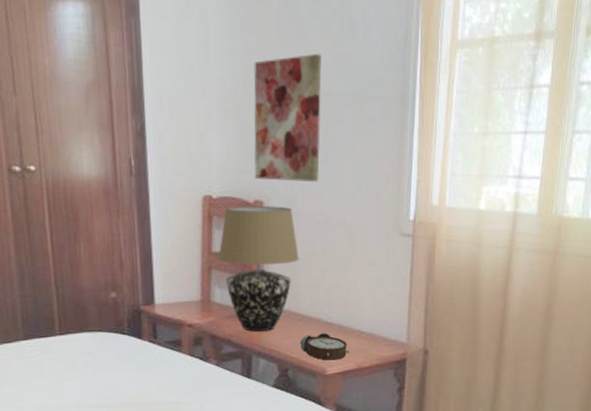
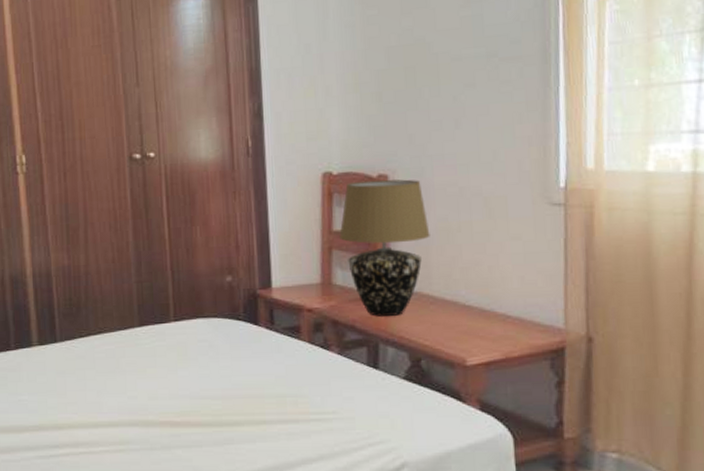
wall art: present [253,54,322,183] -> none [374,19,450,153]
alarm clock: present [299,333,349,360] -> none [433,317,494,349]

